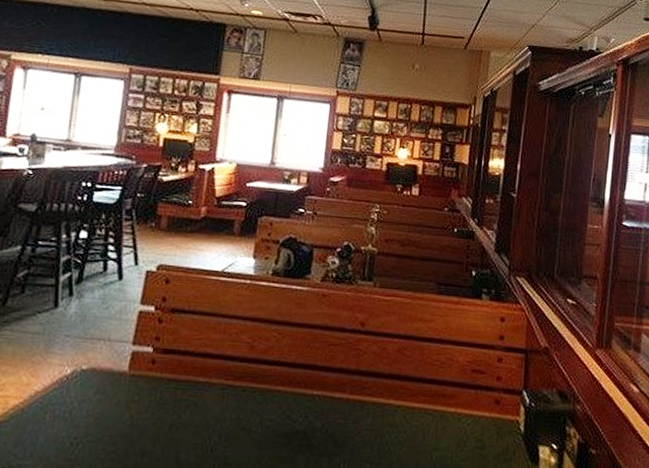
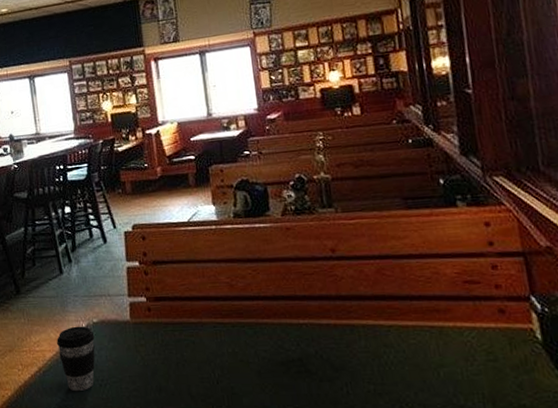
coffee cup: none [27,371,79,449] -> present [57,326,95,391]

